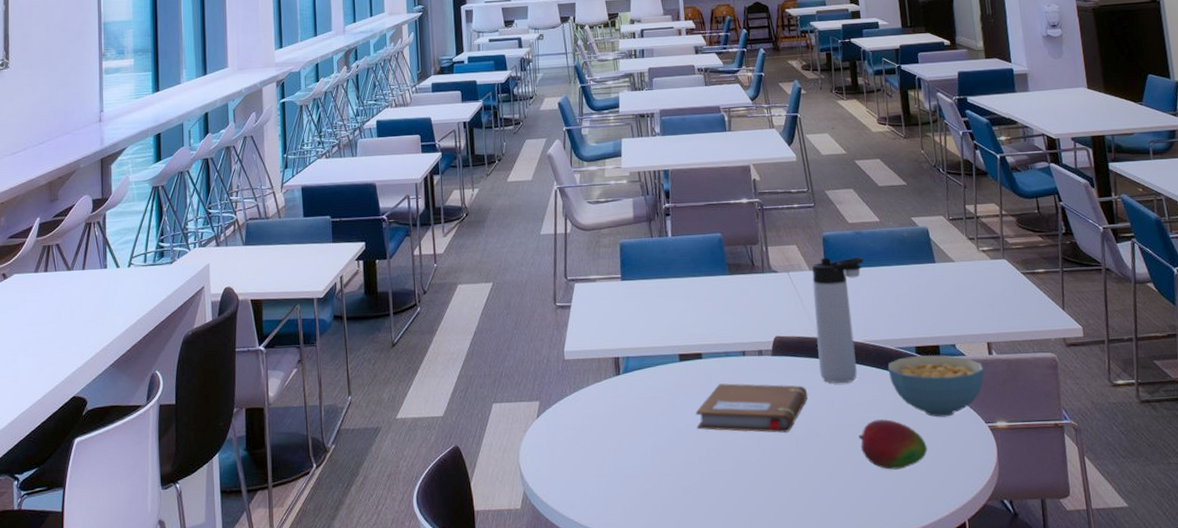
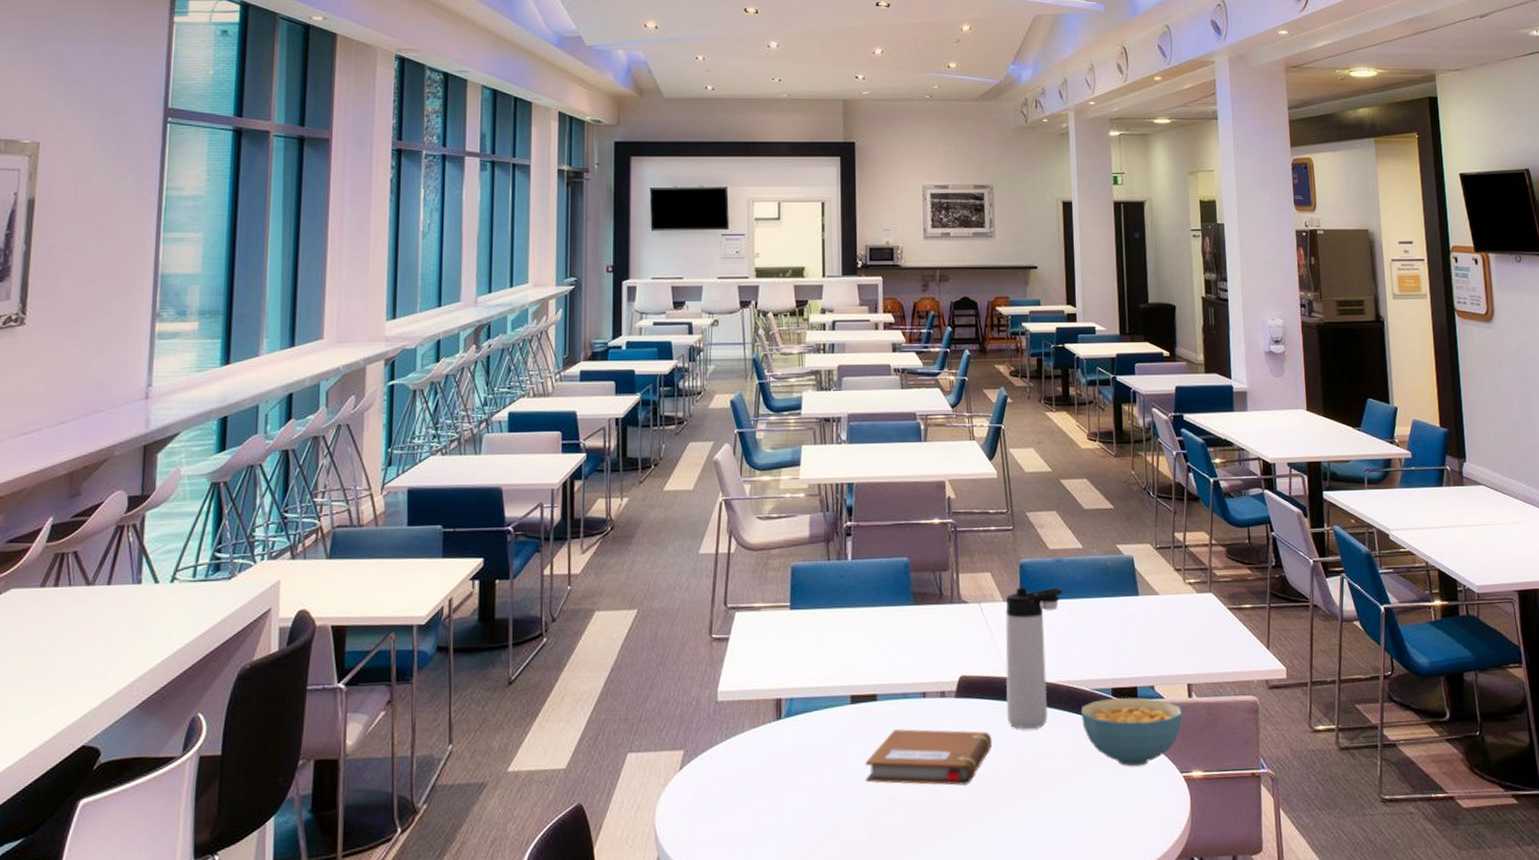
fruit: present [859,419,927,470] -> none [1045,768,1117,826]

